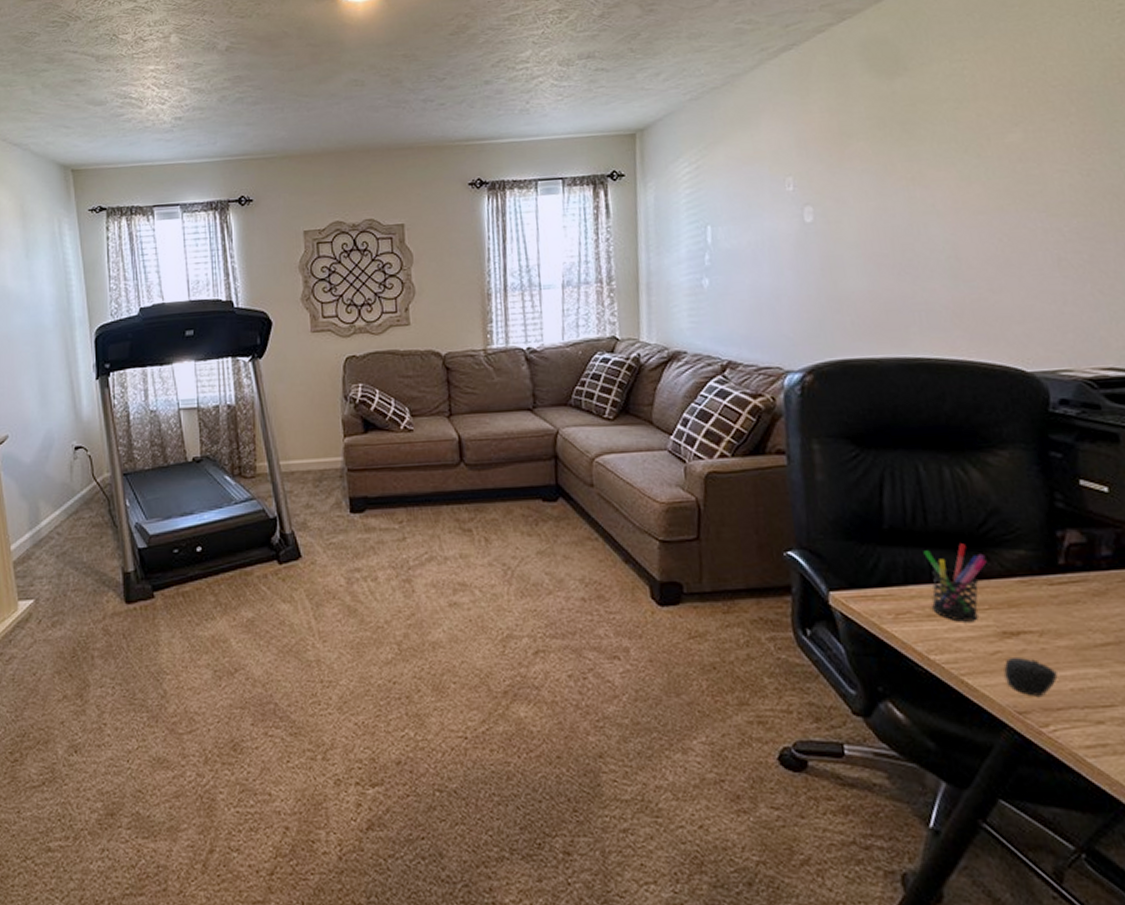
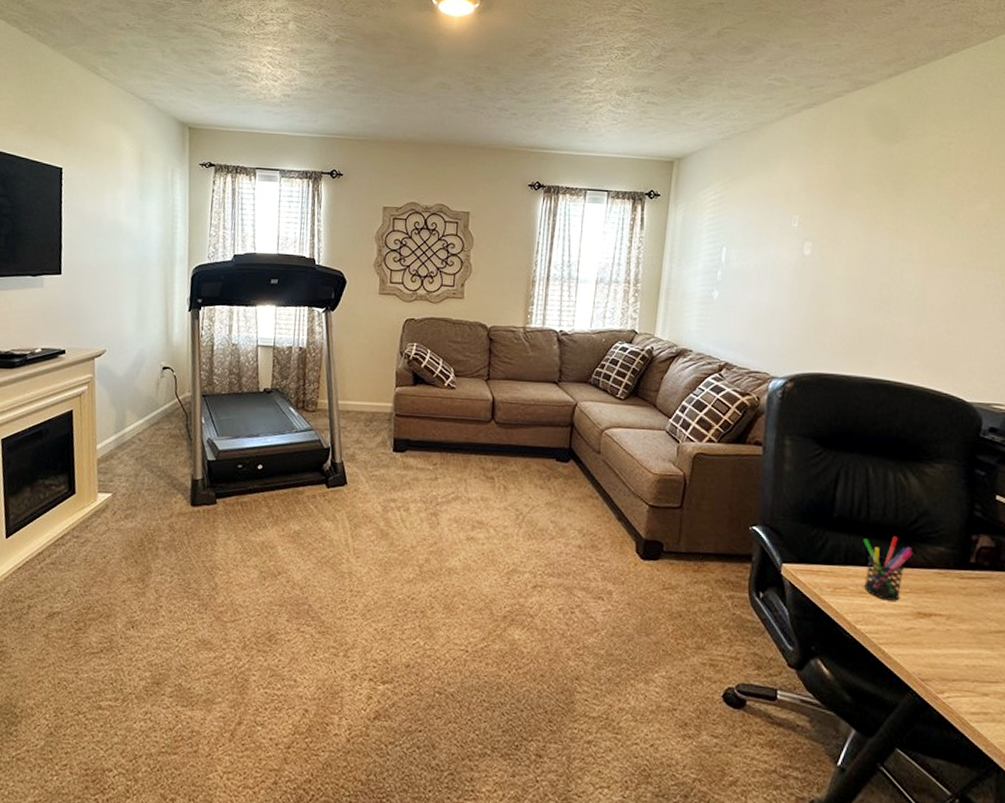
computer mouse: present [1004,658,1058,696] -> none [915,634,957,668]

